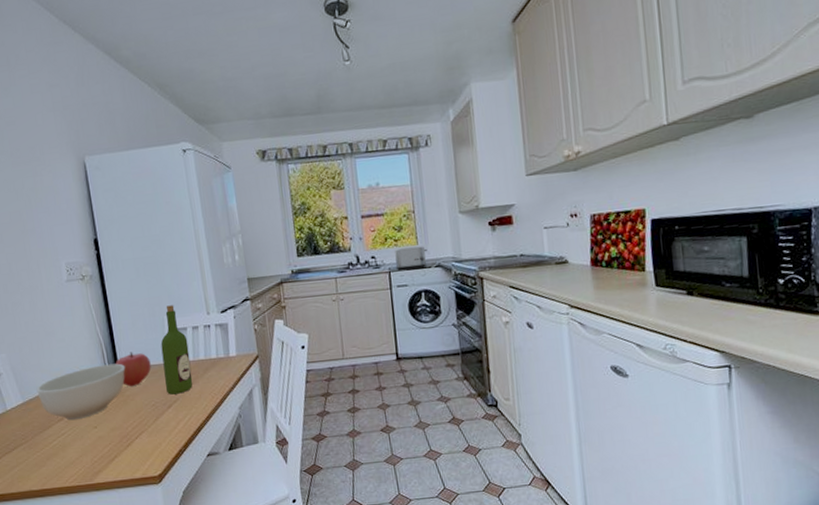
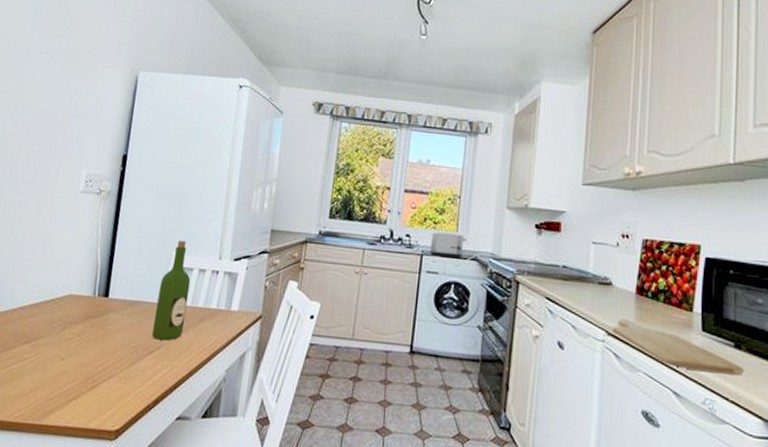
bowl: present [36,363,126,420] -> none [12,289,116,346]
fruit: present [115,352,151,387] -> none [105,282,145,322]
chopping board: none [574,290,698,323] -> present [612,318,744,376]

